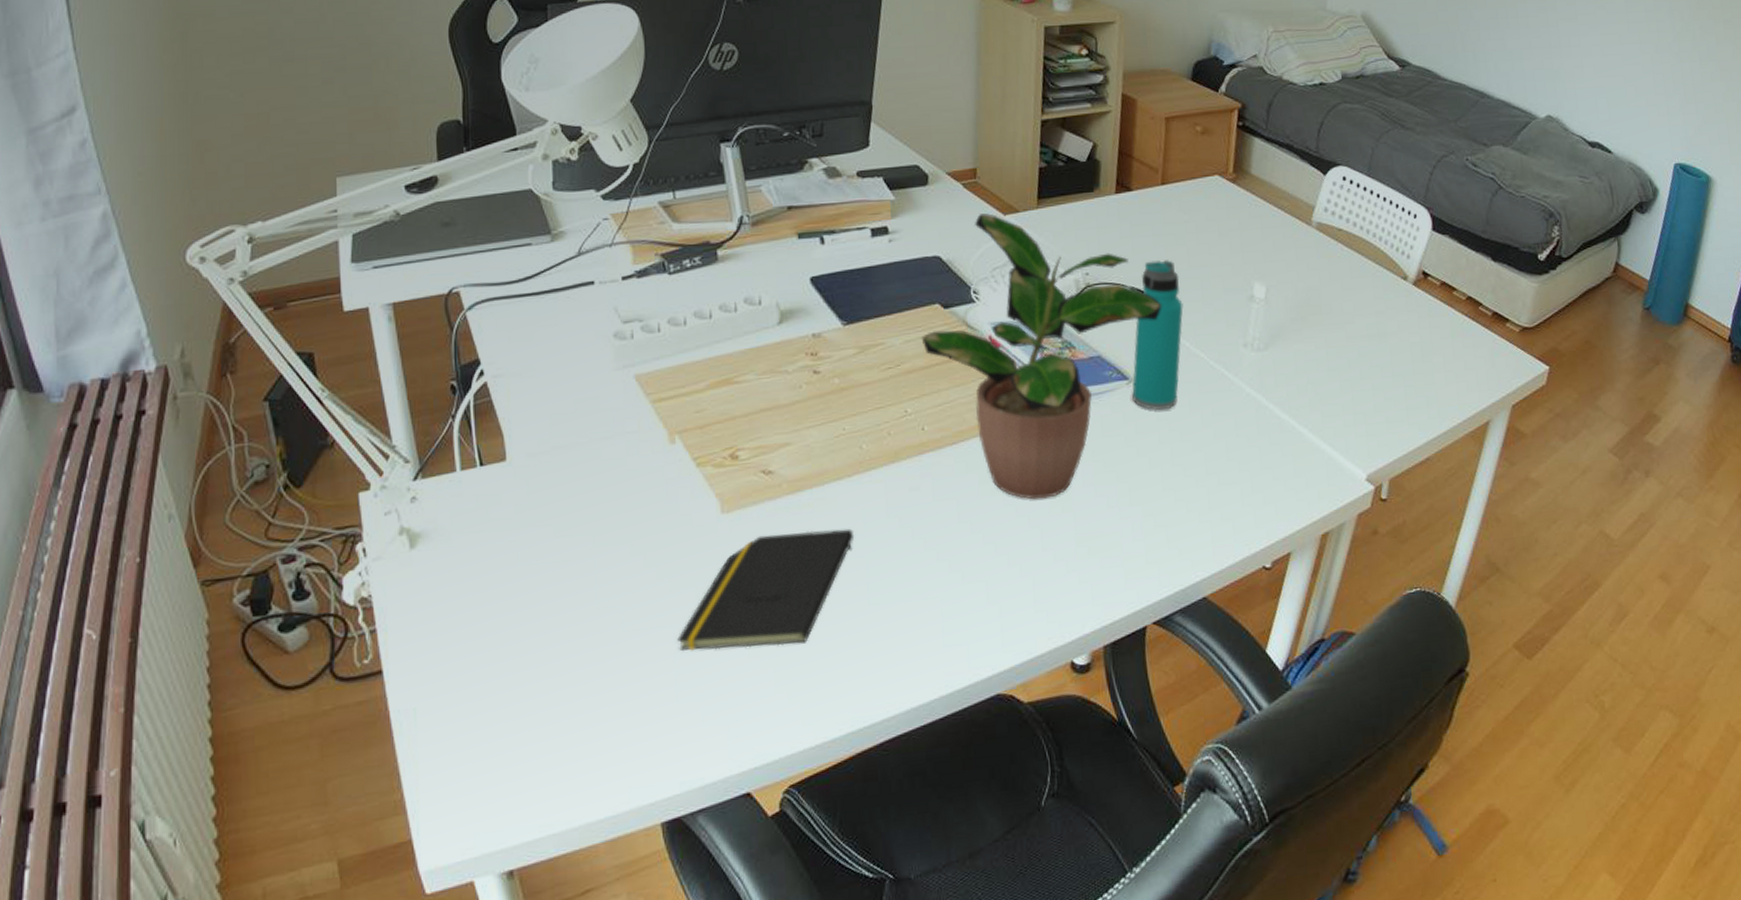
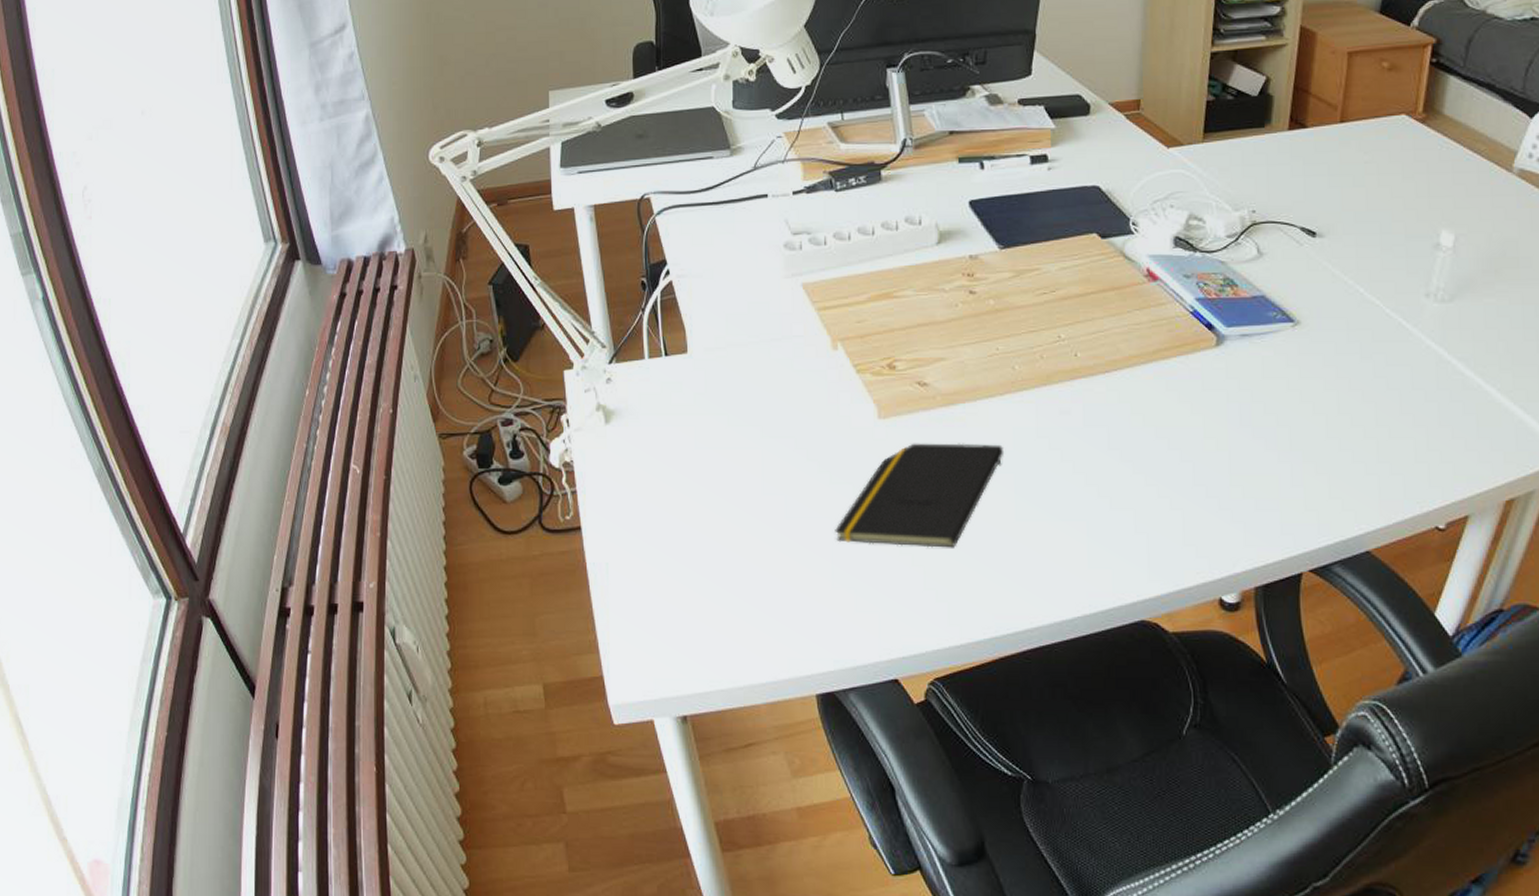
potted plant: present [921,213,1163,500] -> none [1077,145,1335,434]
water bottle: present [1131,260,1183,411] -> none [1296,201,1359,356]

